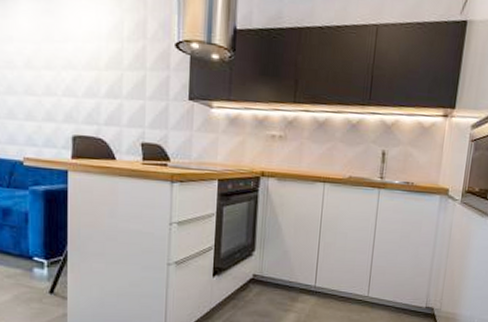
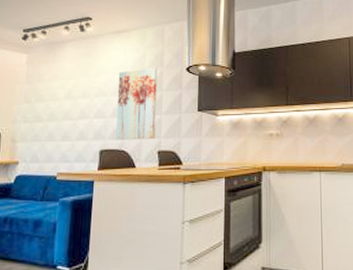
wall art: none [90,38,140,129] -> present [116,68,158,140]

